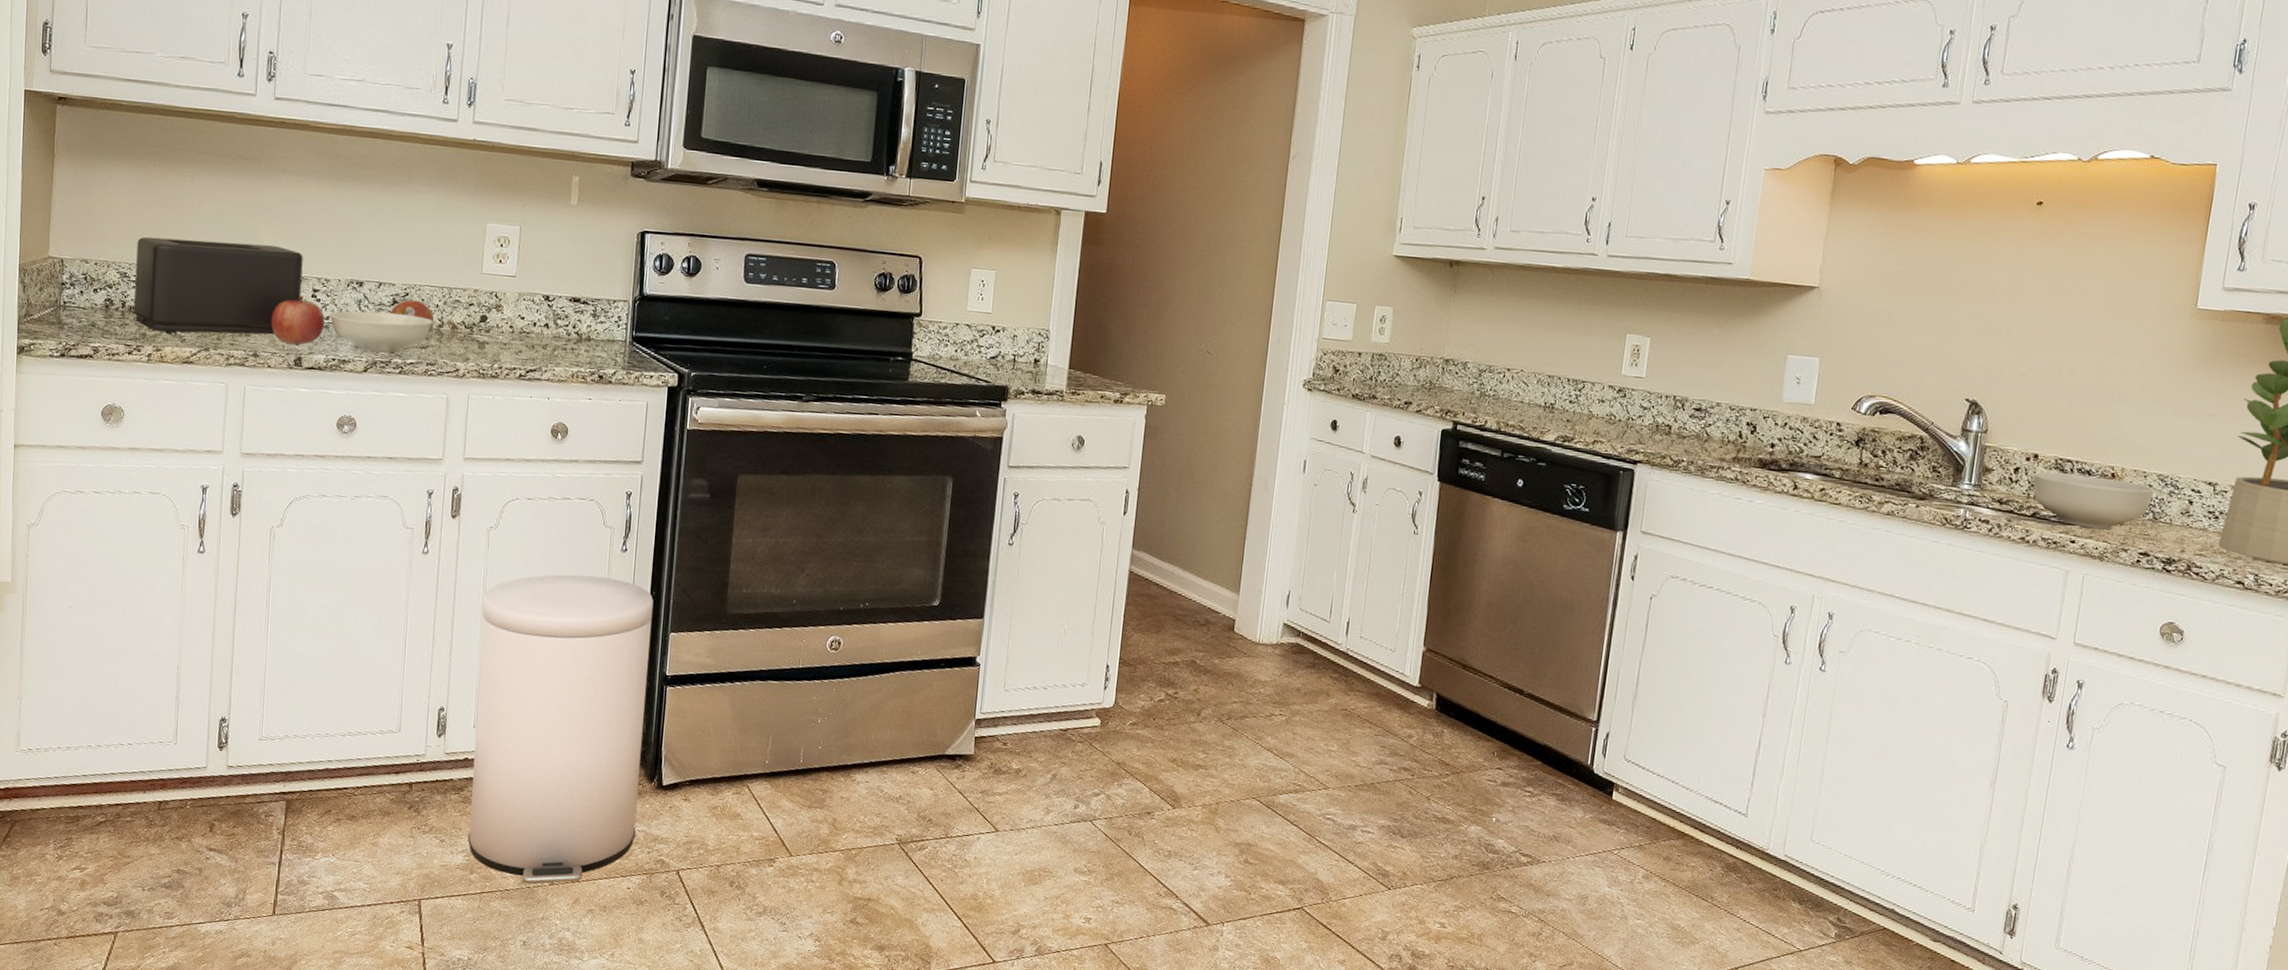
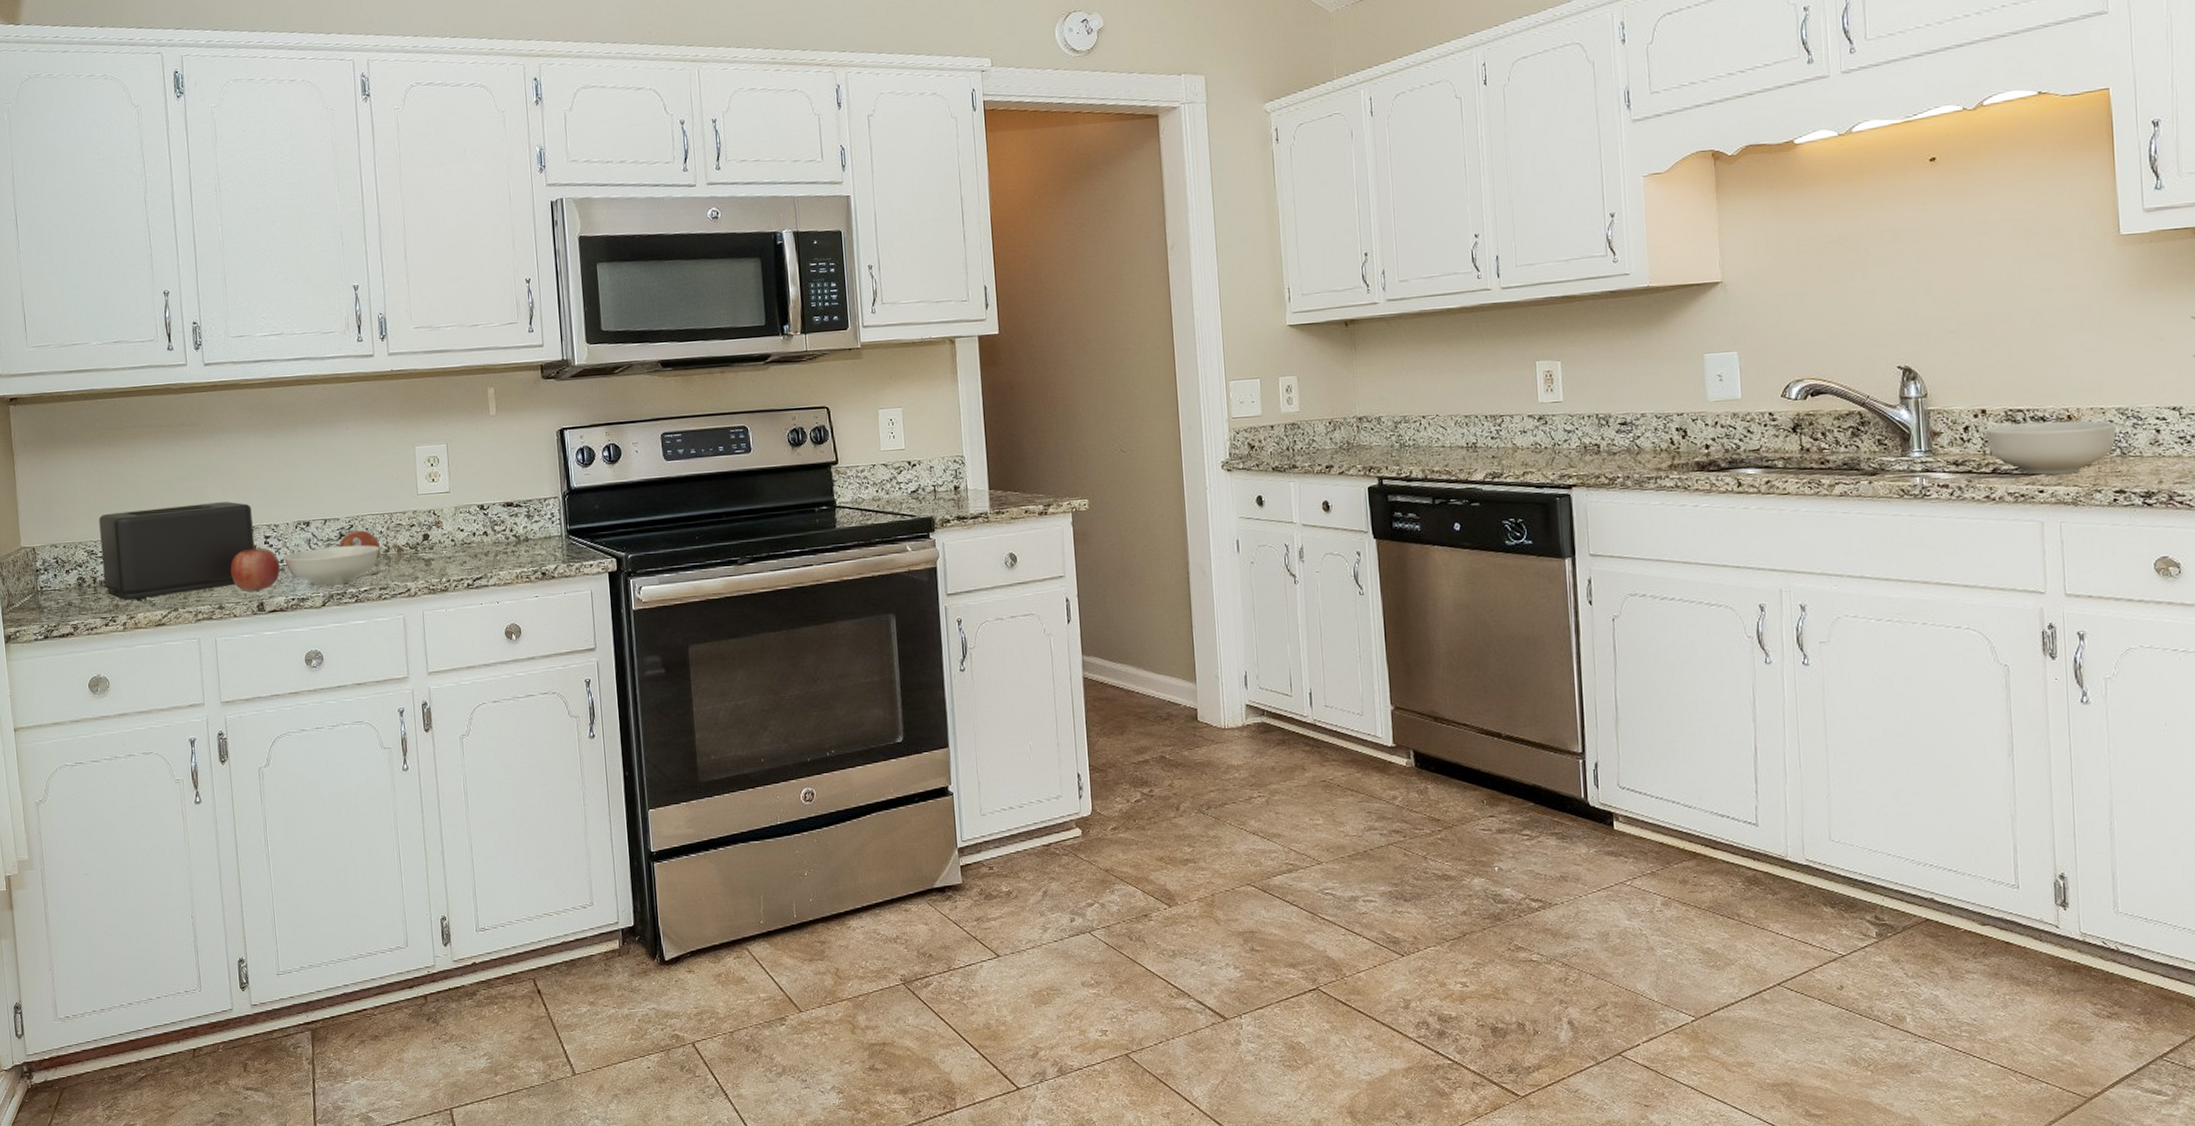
pedal bin: present [468,574,654,885] -> none [466,766,647,1078]

